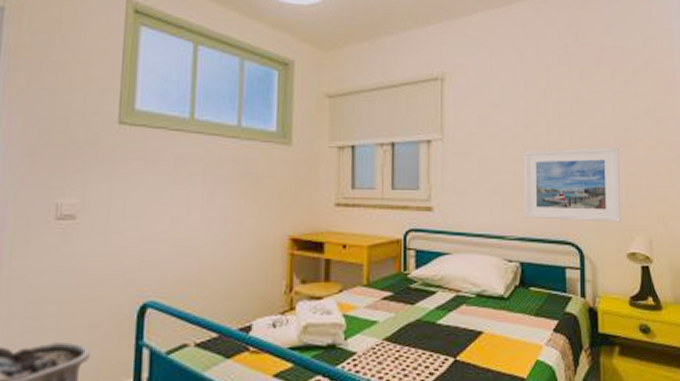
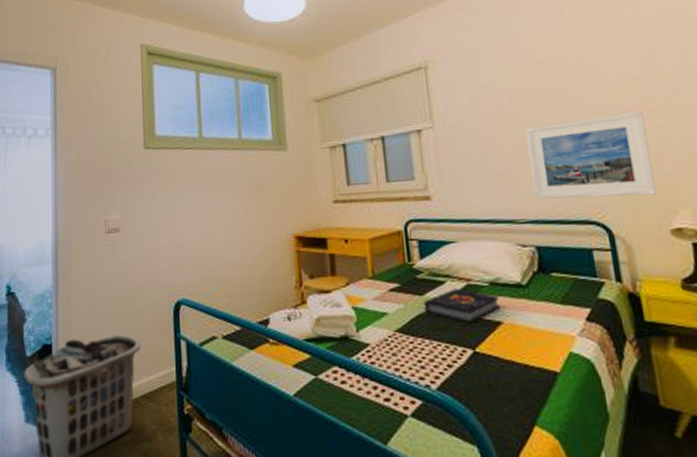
book: none [414,299,482,333] -> present [423,288,500,324]

